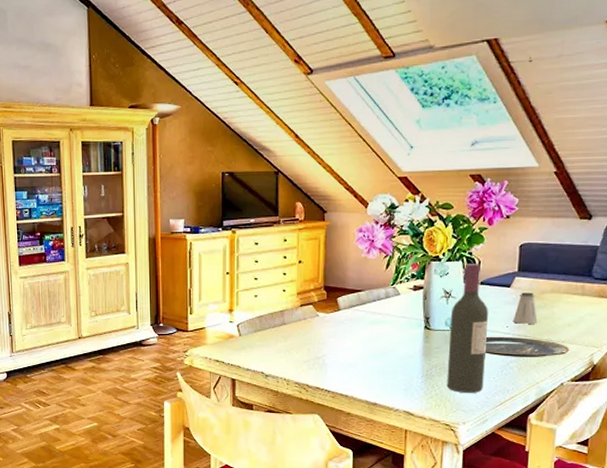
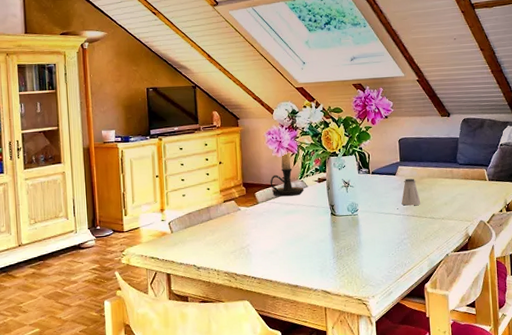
candle holder: none [355,255,396,304] -> present [270,153,304,197]
wine bottle: present [446,264,488,393] -> none [351,157,385,270]
plate: present [484,336,569,357] -> none [381,217,448,235]

